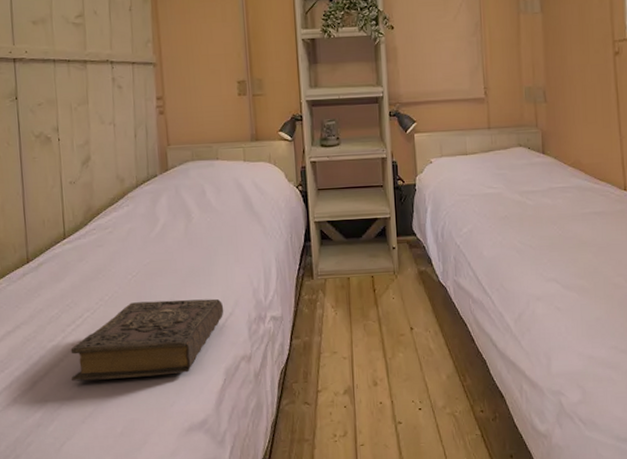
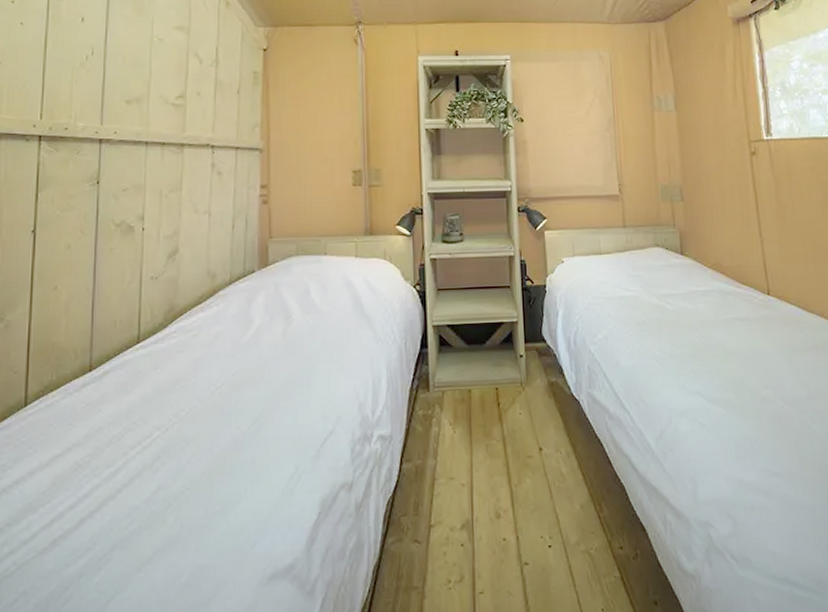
book: present [70,298,224,382] -> none [128,414,323,518]

